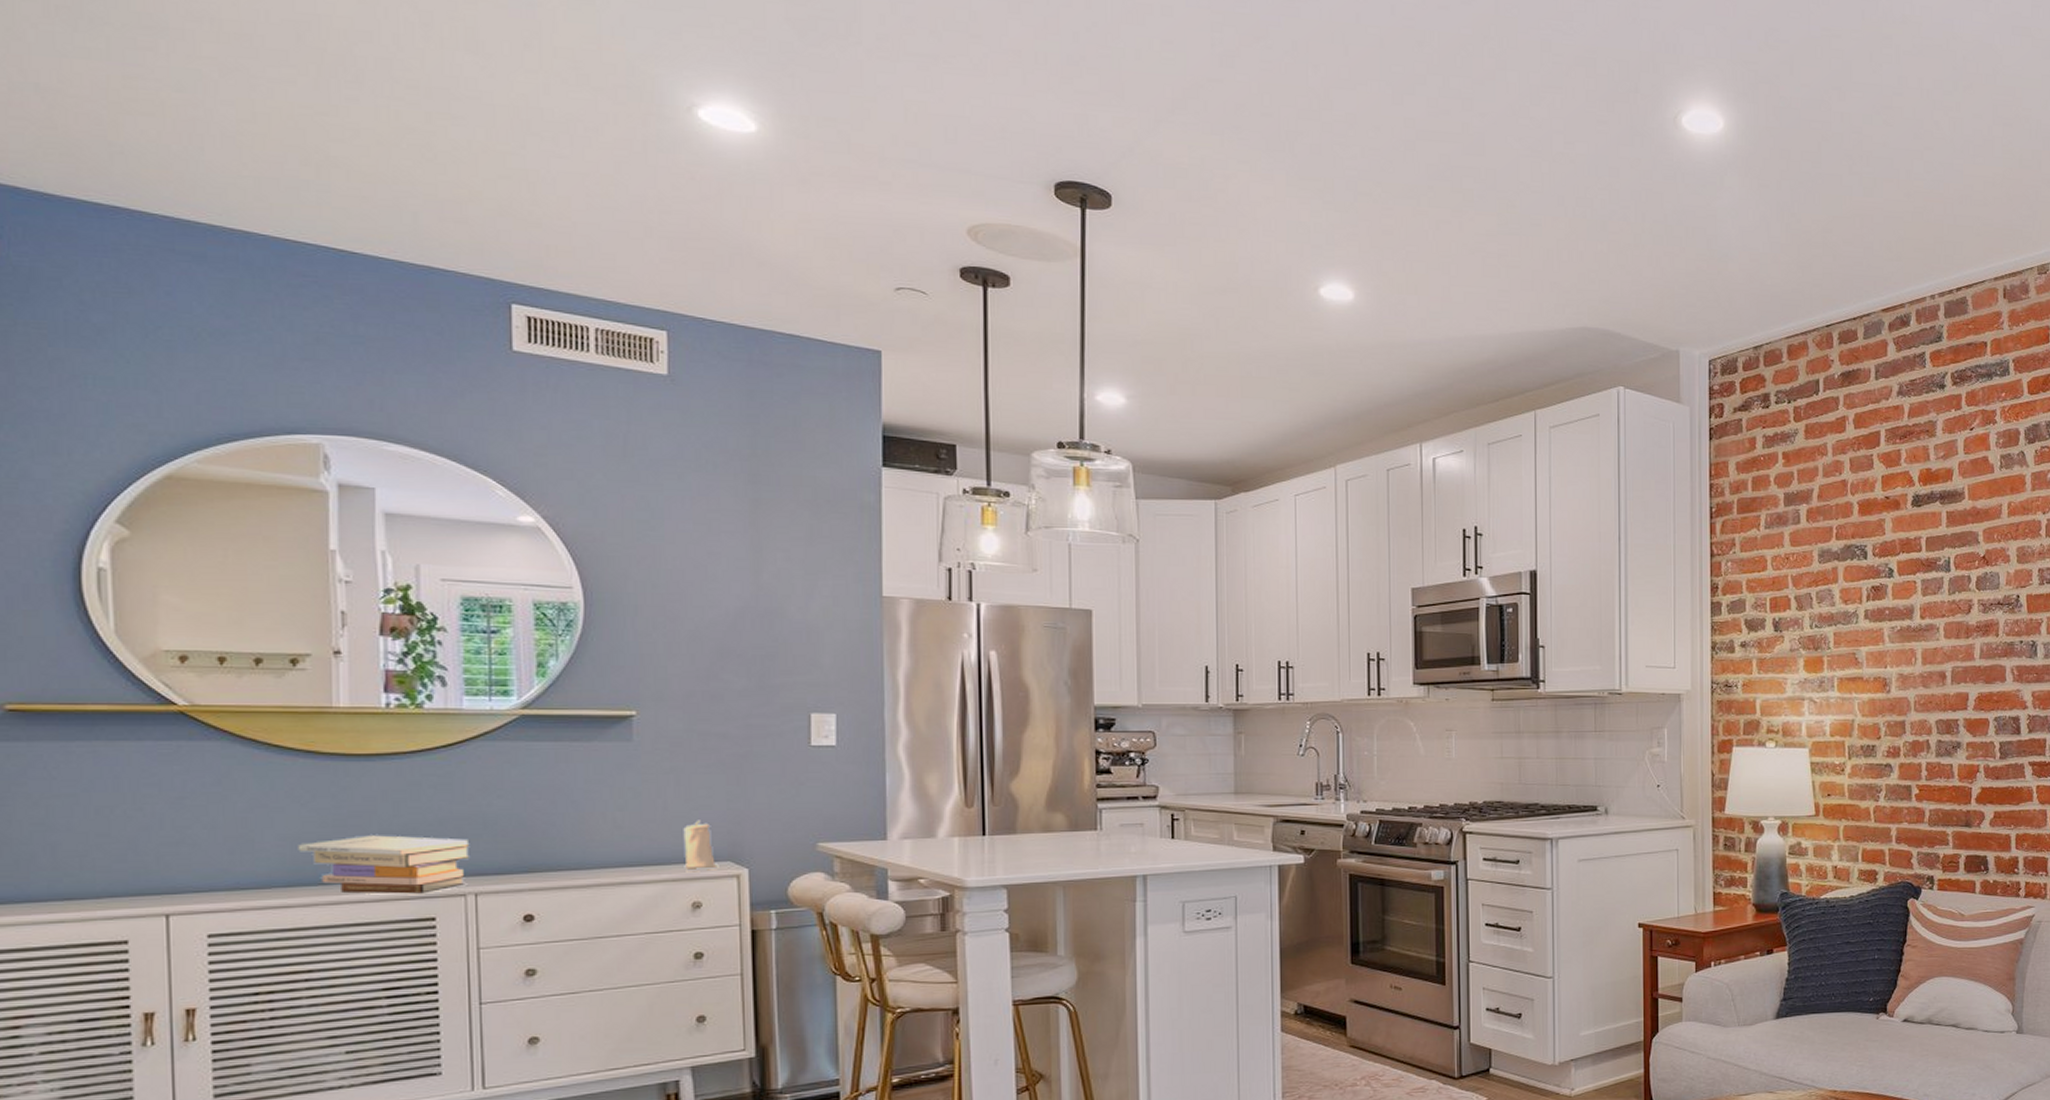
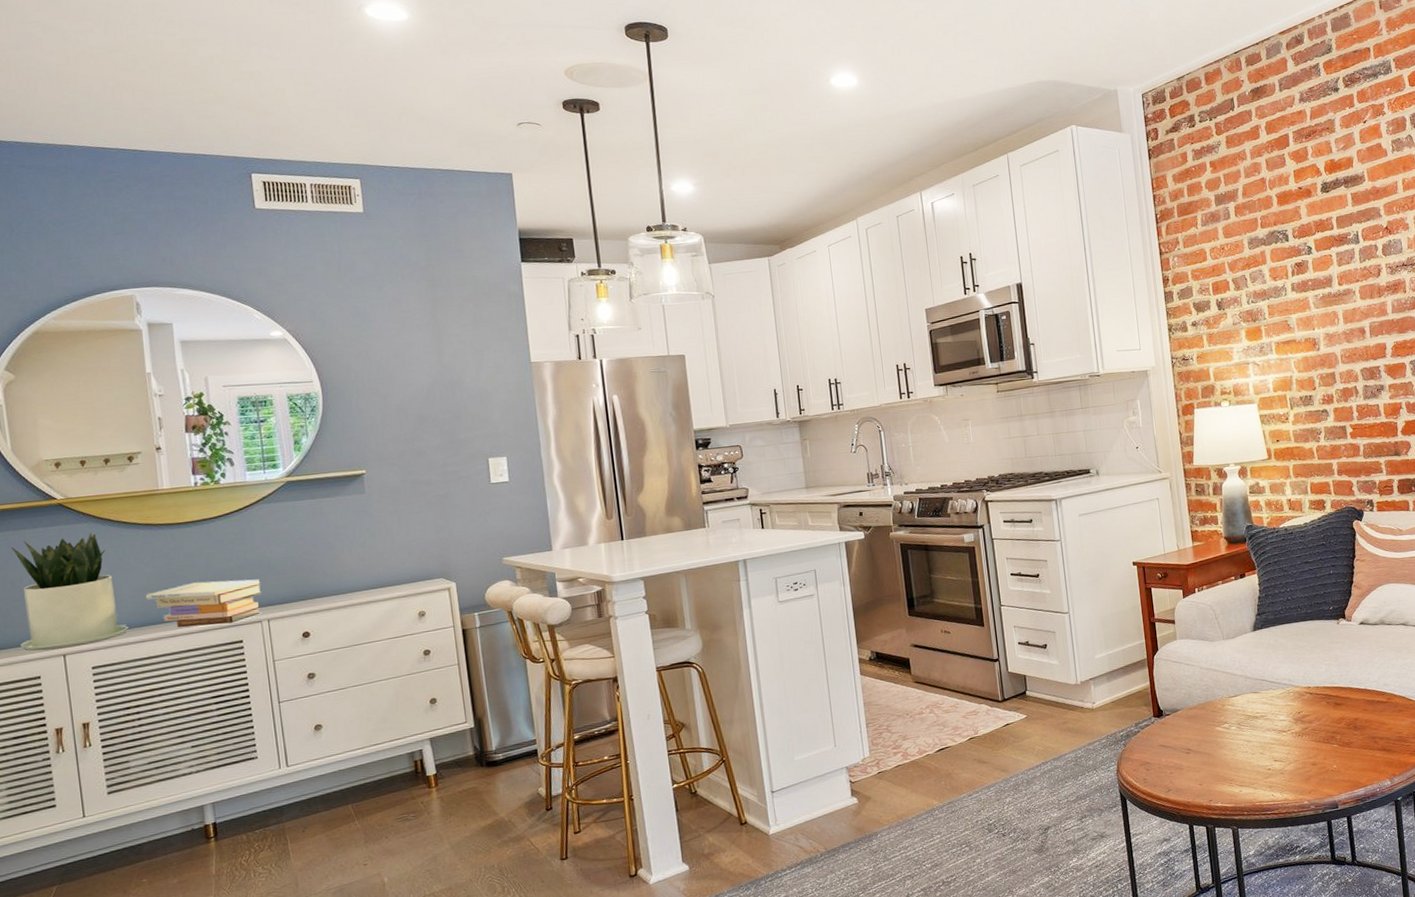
planter: none [100,754,268,907] -> present [11,532,128,651]
candle: present [683,821,717,872] -> none [407,549,434,589]

